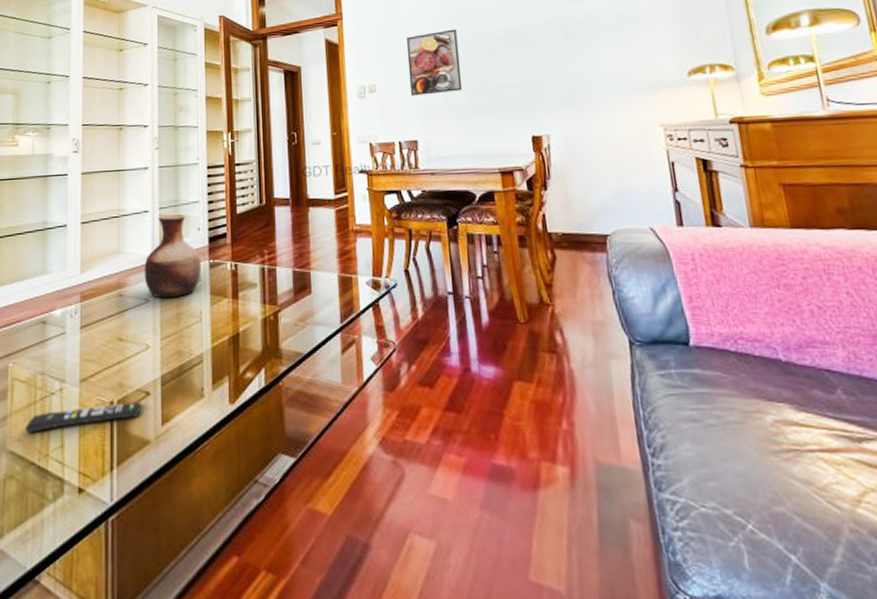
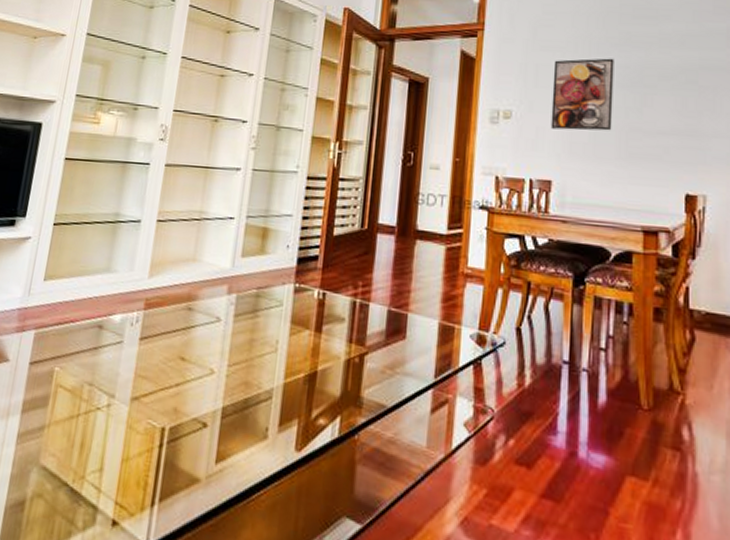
remote control: present [26,402,142,434] -> none [63,428,197,450]
vase: present [144,215,202,299] -> none [218,225,286,321]

